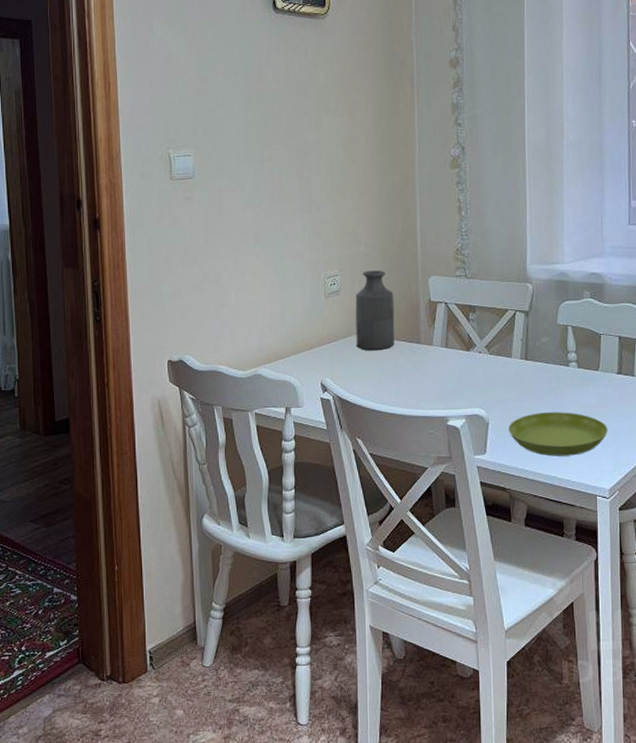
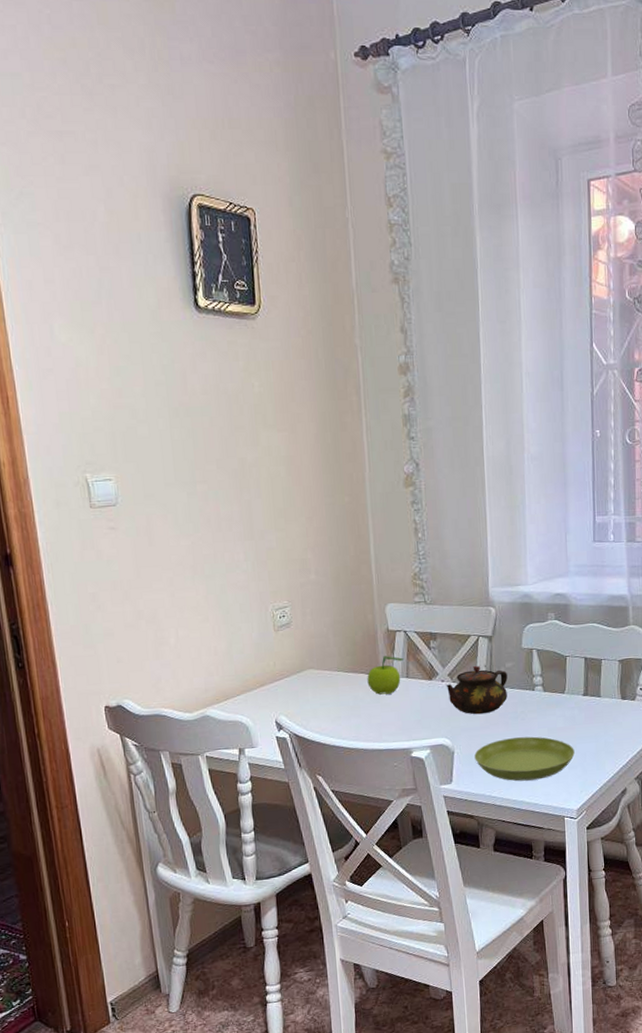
bottle: present [355,270,395,351] -> none [307,599,353,685]
fruit: none [408,326,444,363] -> present [367,656,404,695]
teapot: none [483,339,543,387] -> present [446,665,508,715]

